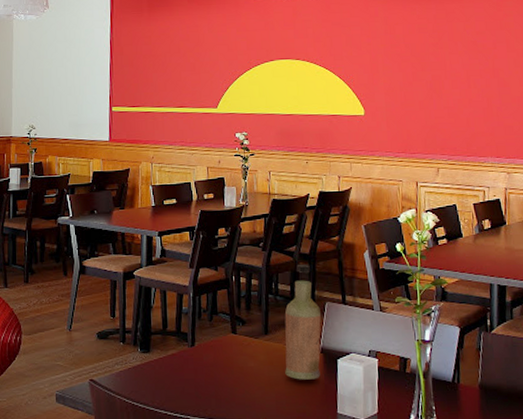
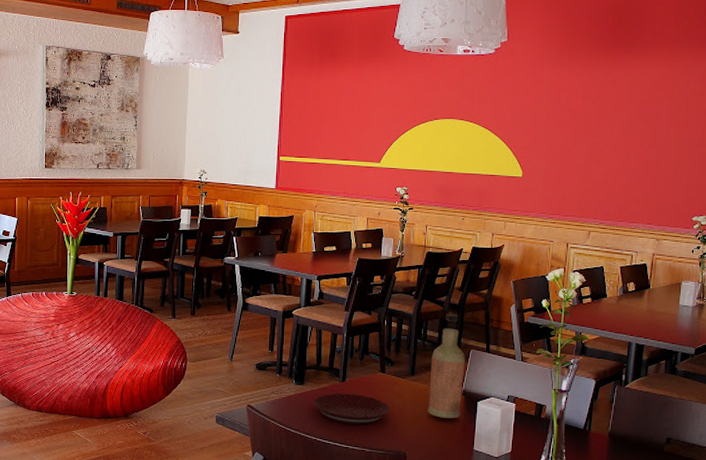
plate: none [162,359,244,394] -> present [314,393,390,425]

